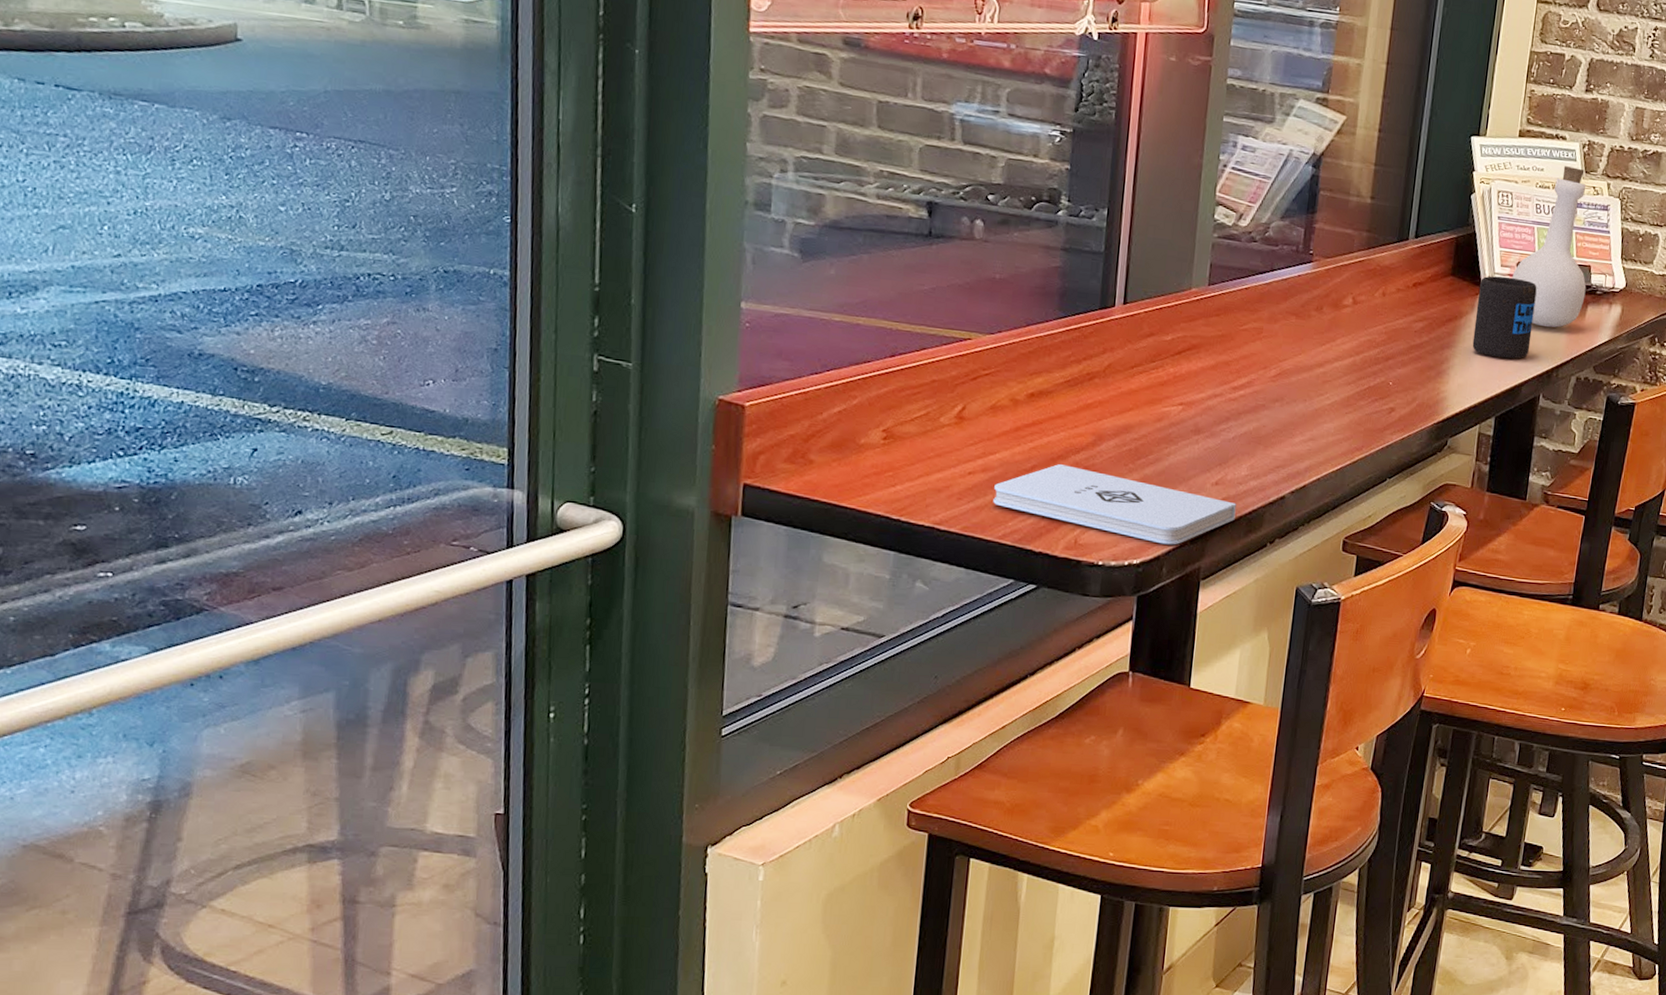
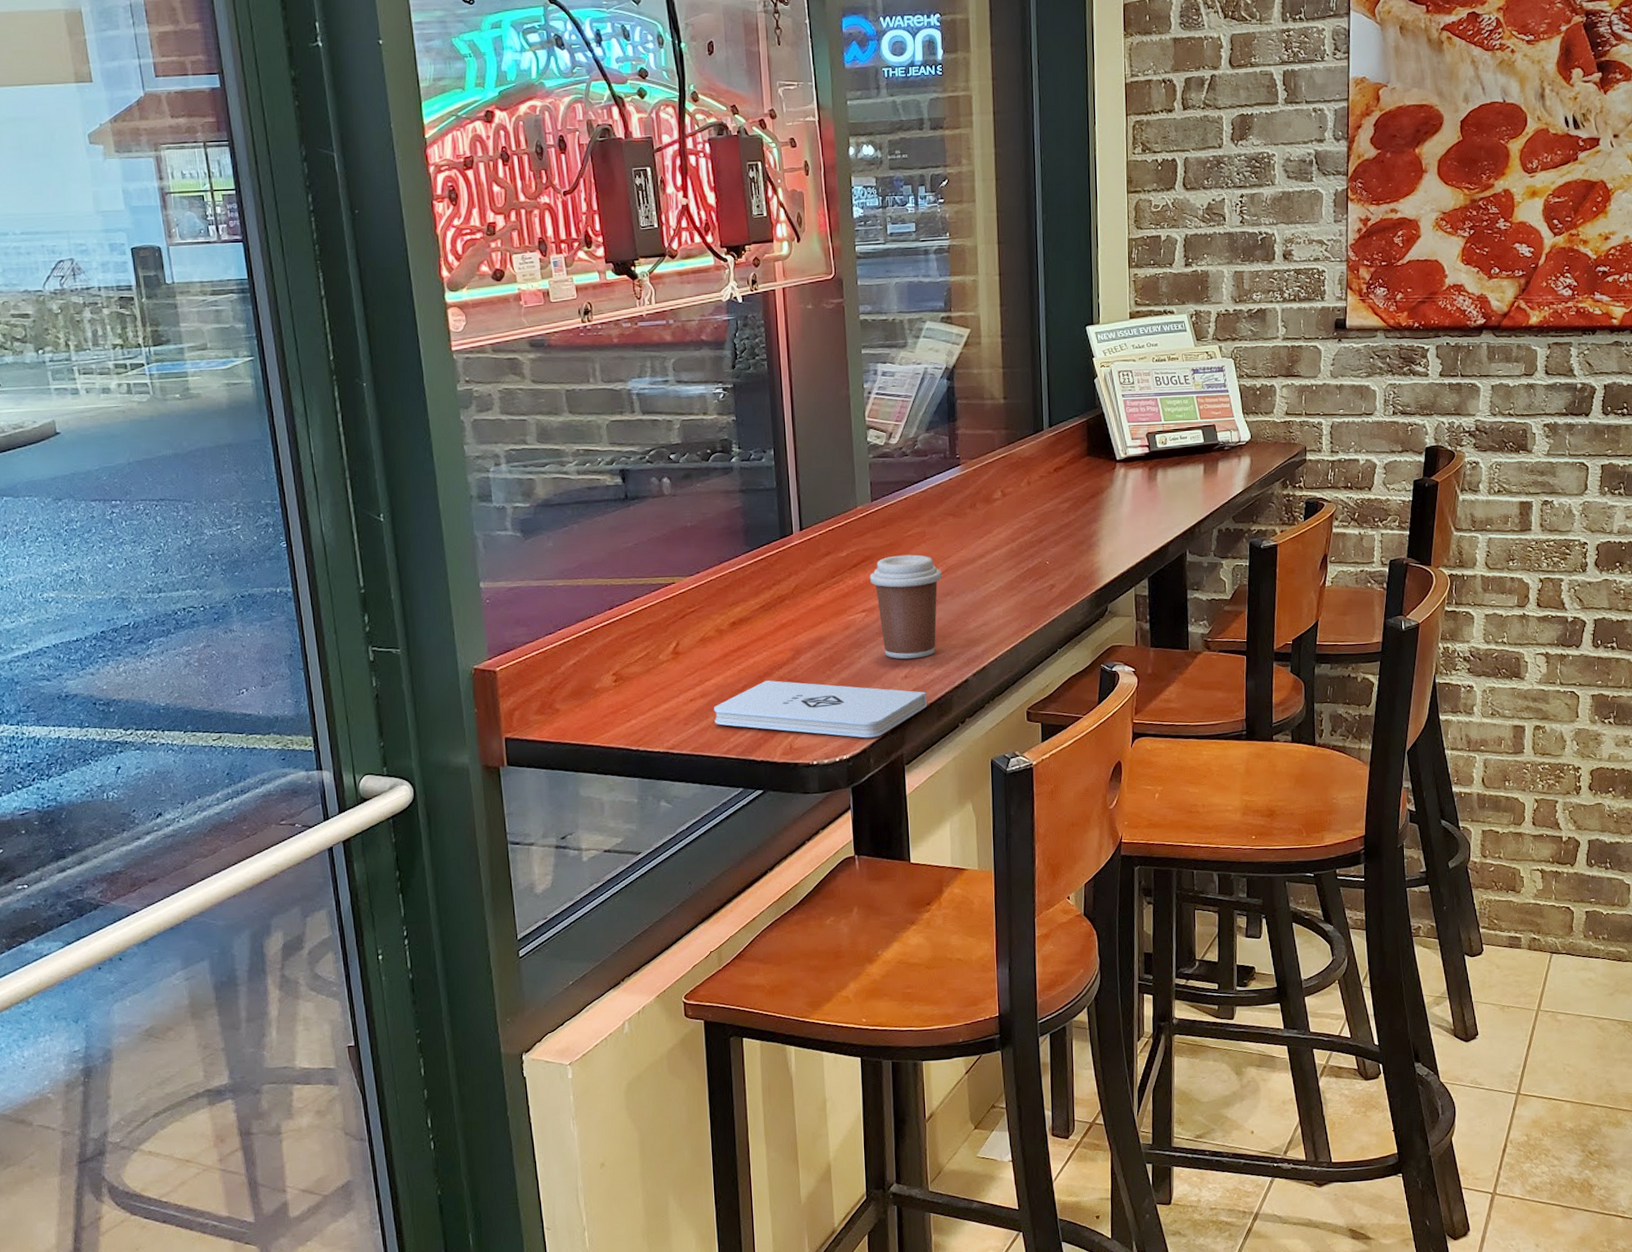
coffee cup: none [1193,348,1275,466] -> present [869,554,943,659]
mug: present [1472,276,1537,359] -> none [1114,448,1170,523]
bottle: present [1512,166,1587,328] -> none [1143,337,1215,488]

